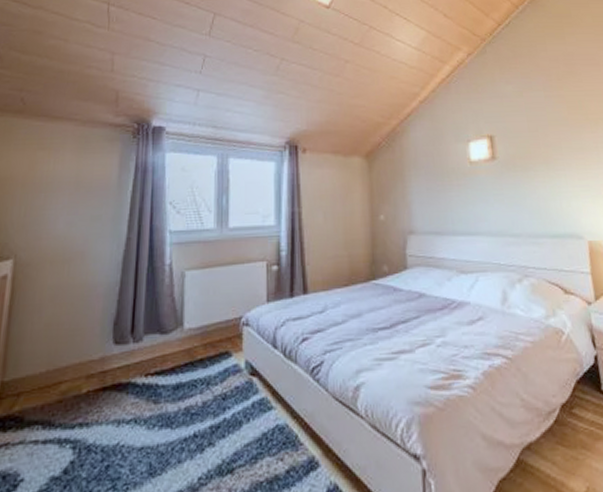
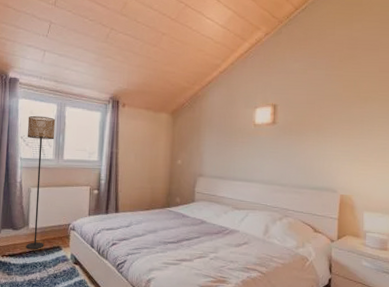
floor lamp: none [177,172,216,361] -> present [26,115,56,250]

